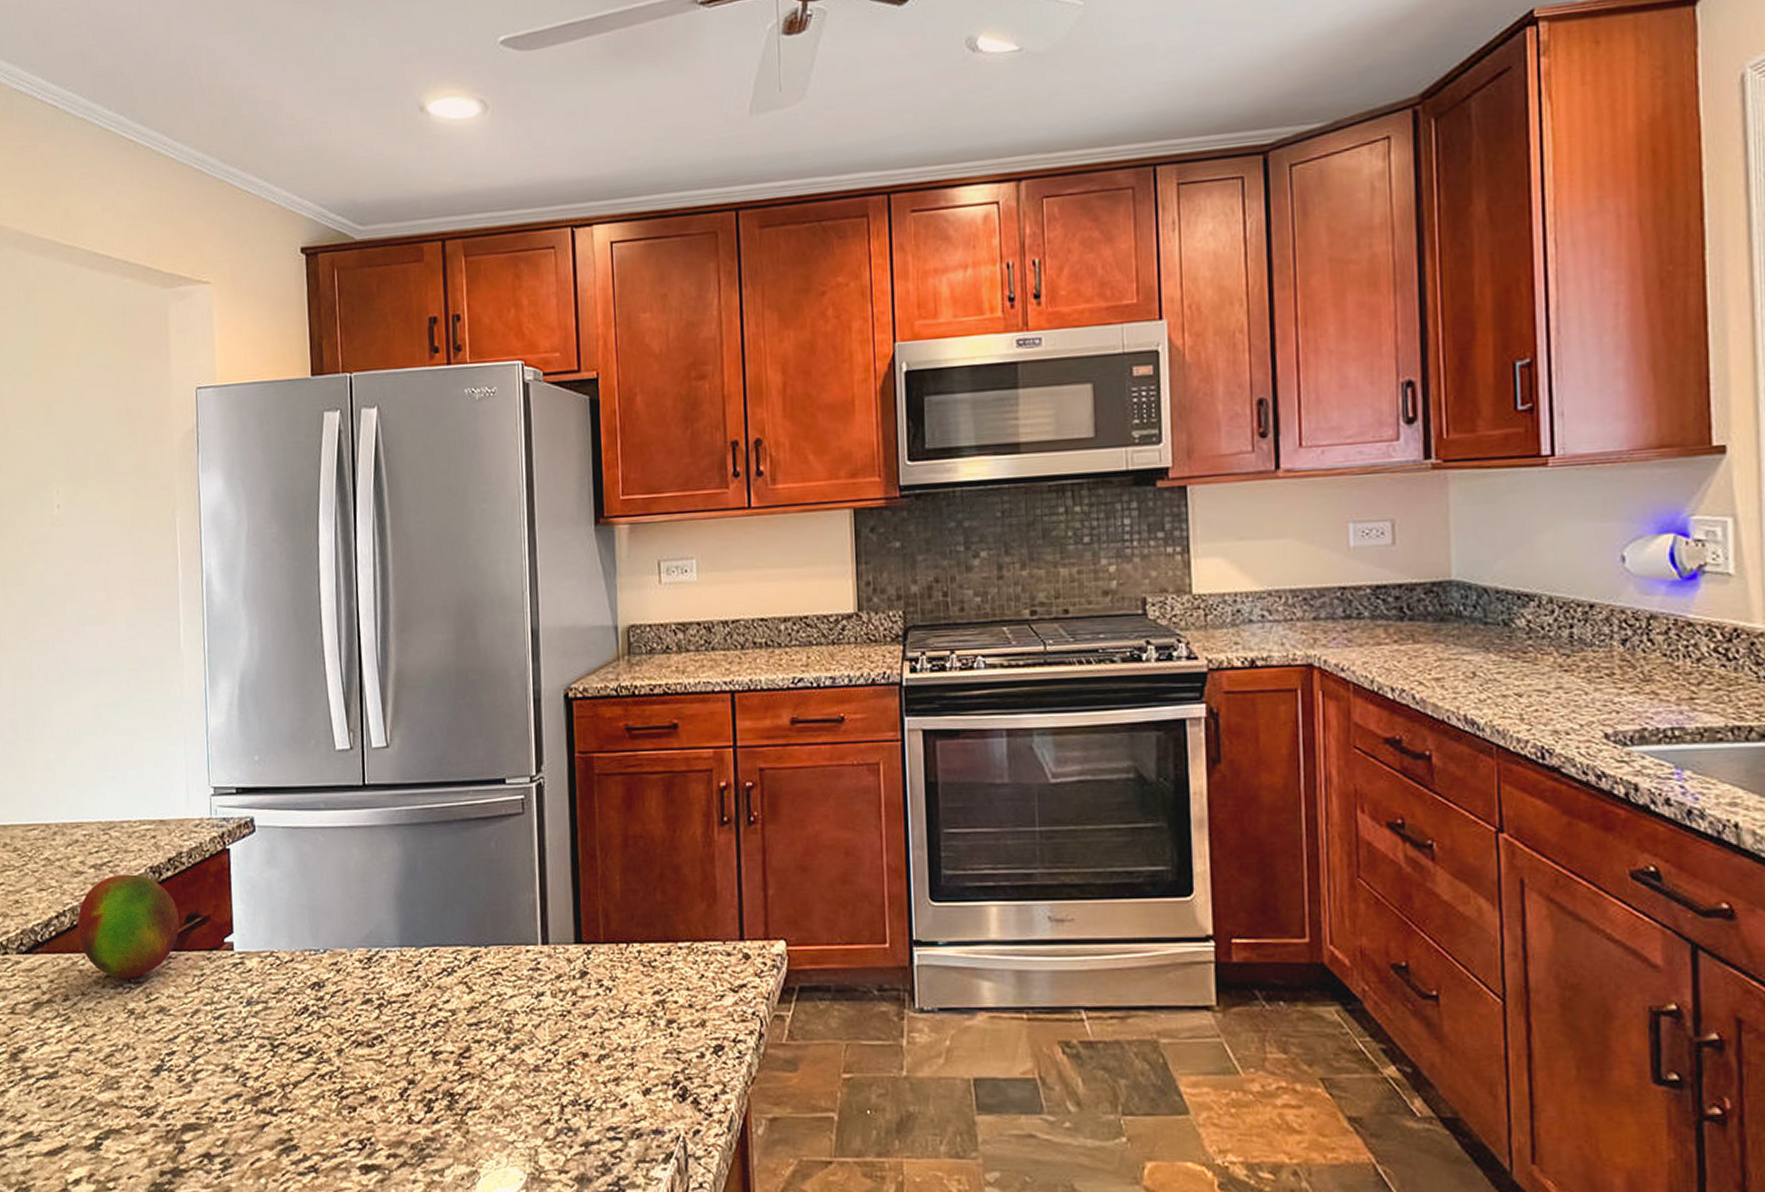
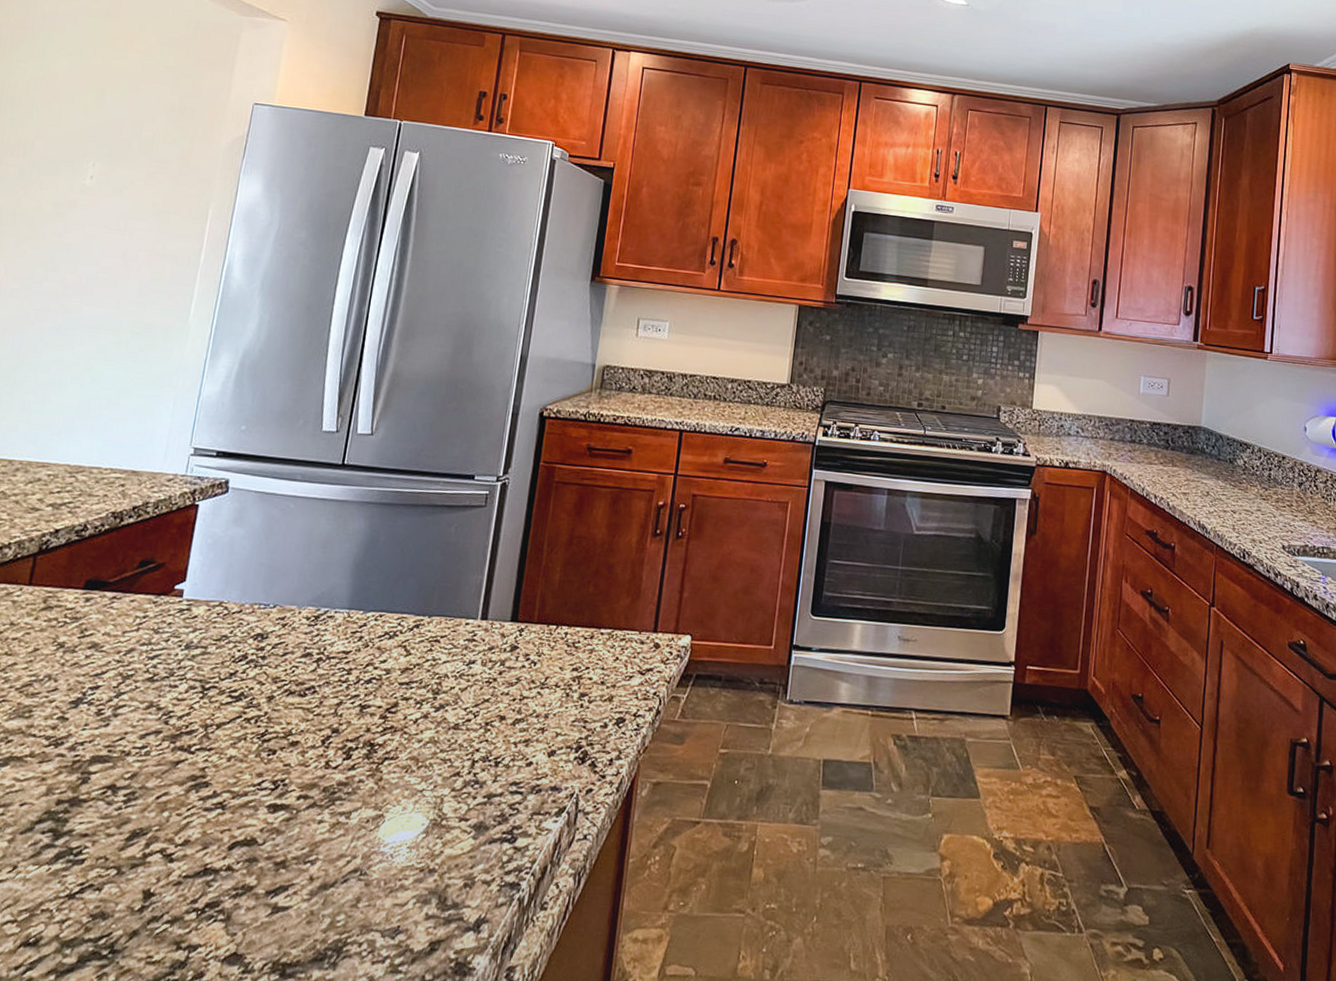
fruit: present [77,874,180,980] -> none [19,515,133,615]

